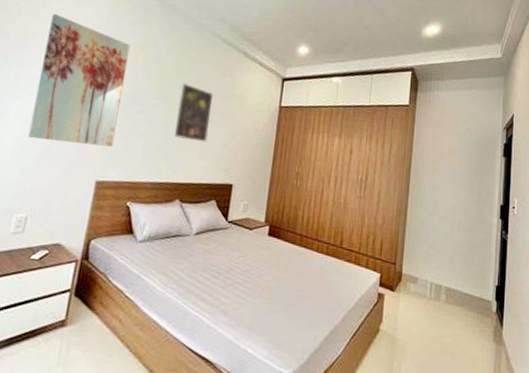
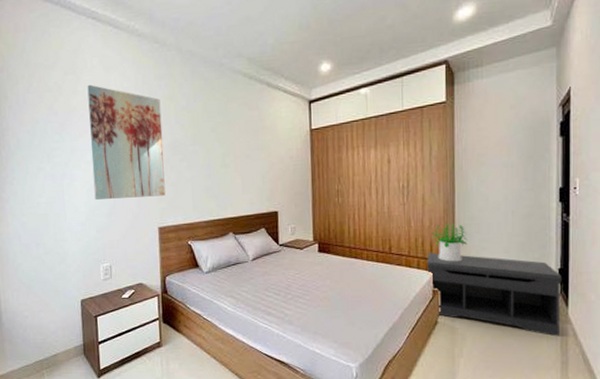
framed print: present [175,82,213,143] -> none [214,124,248,178]
bench: none [375,252,498,359] -> present [427,252,562,337]
potted plant: none [383,224,417,266] -> present [431,223,467,262]

